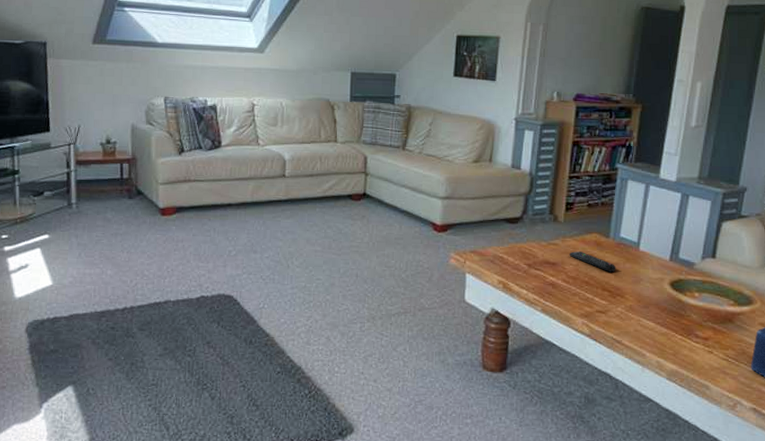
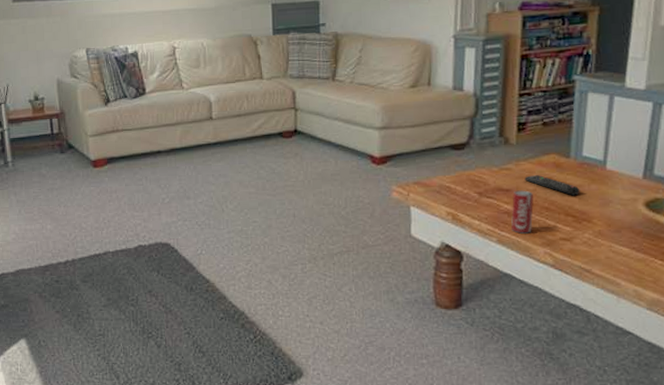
beverage can: none [555,264,576,305] -> present [511,190,534,234]

